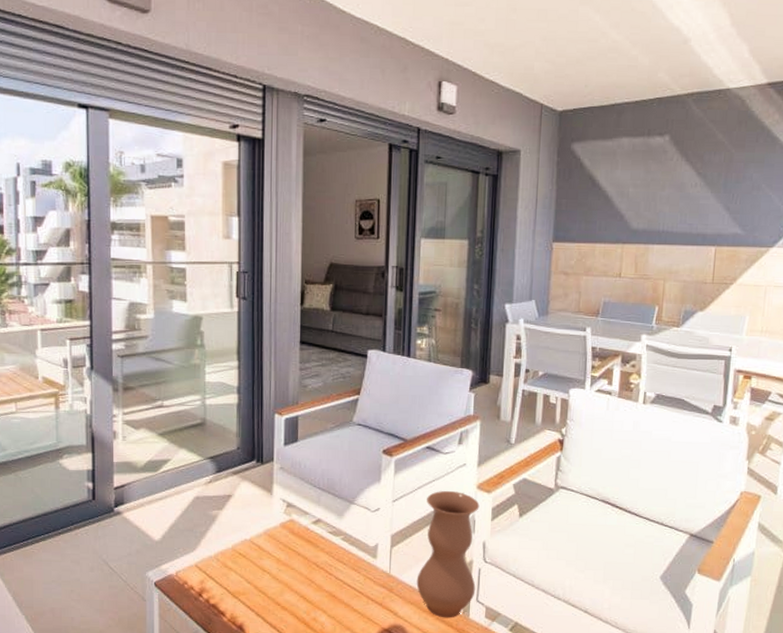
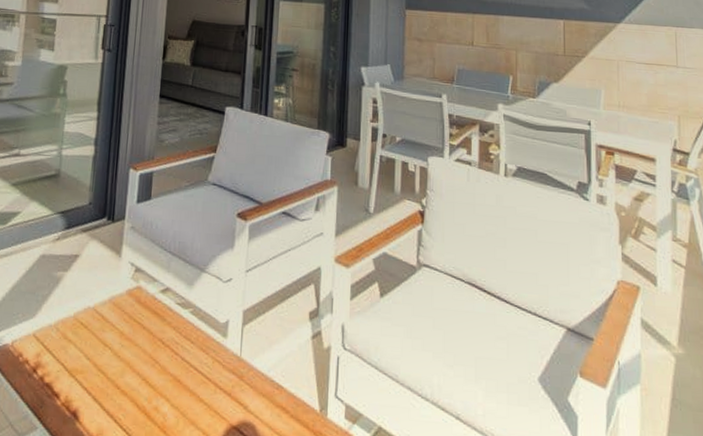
vase: present [416,490,480,618] -> none [269,262,338,417]

